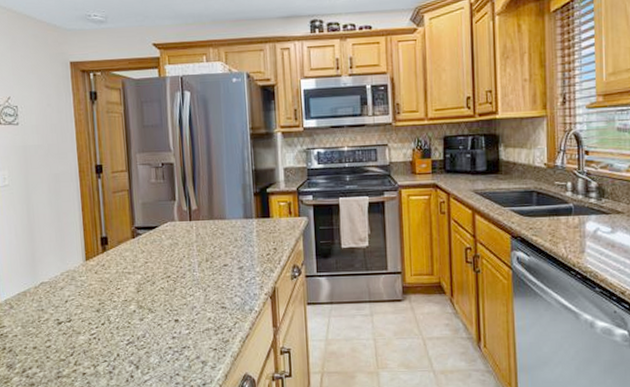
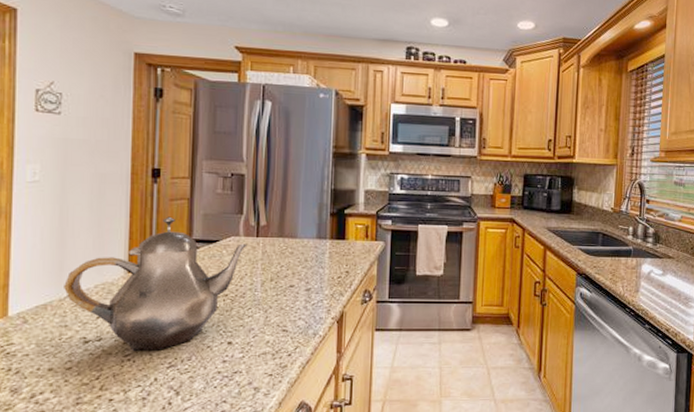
teapot: none [37,207,183,331] -> present [64,216,248,352]

